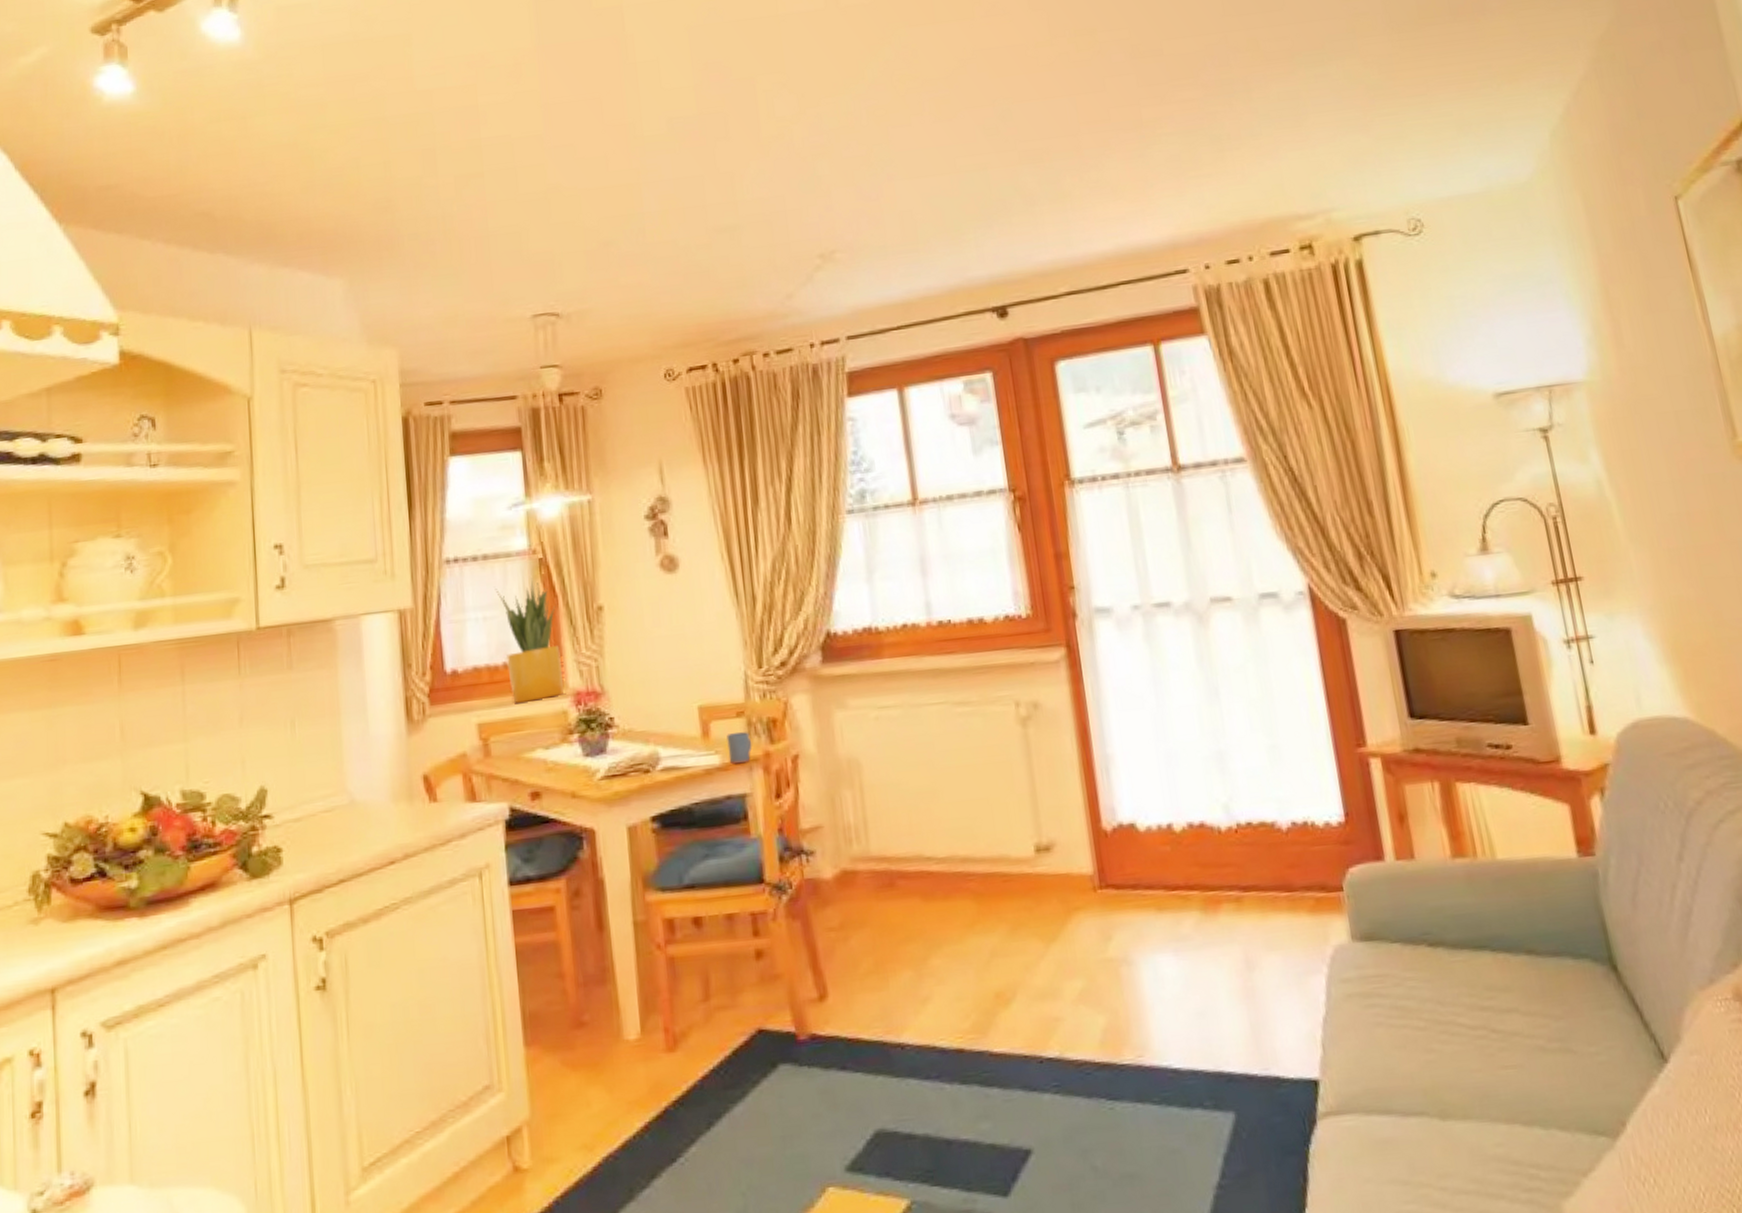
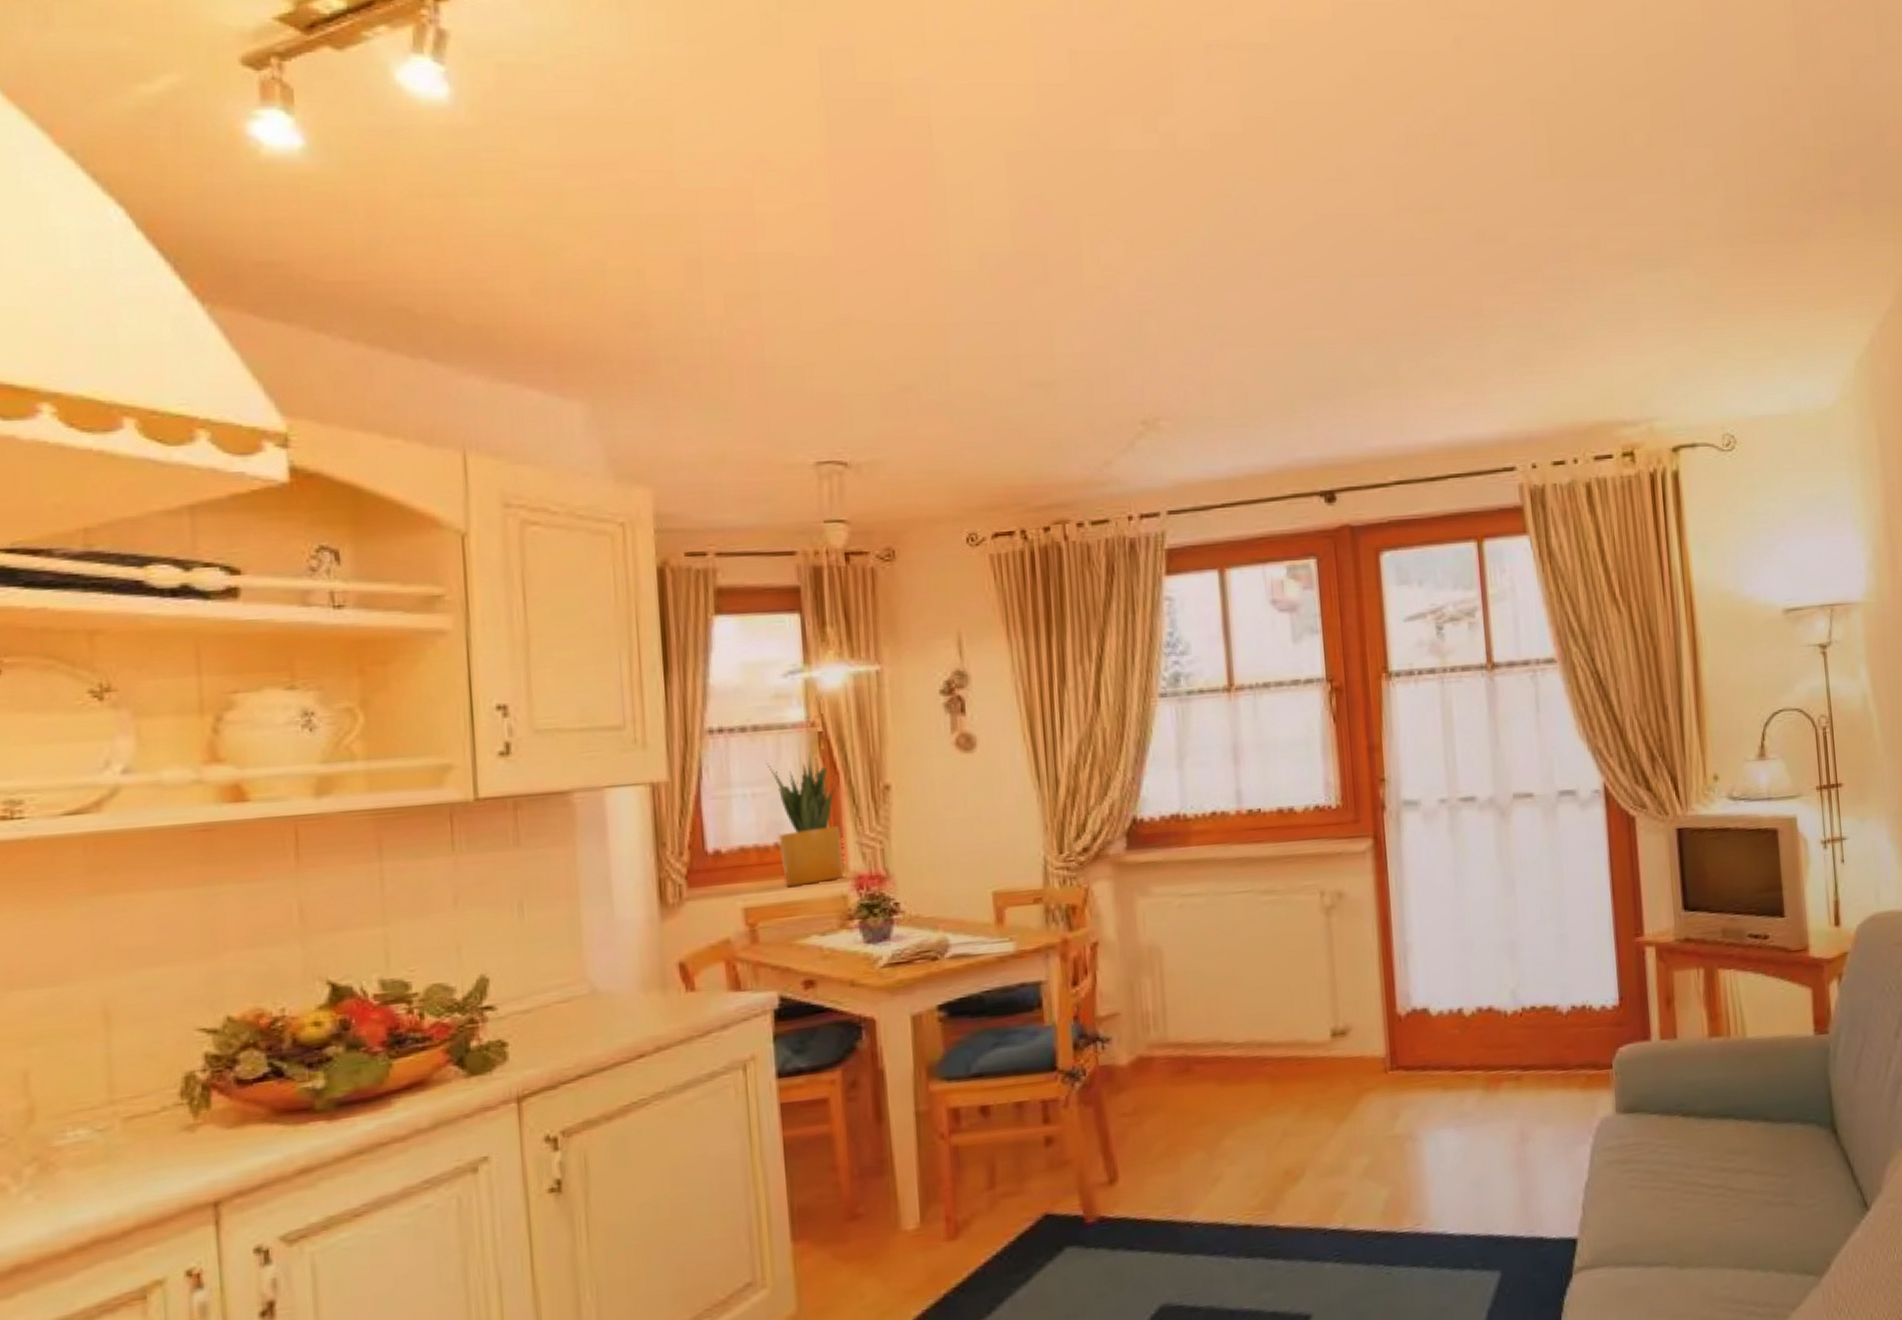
mug: present [726,732,752,764] -> none [1022,919,1050,951]

